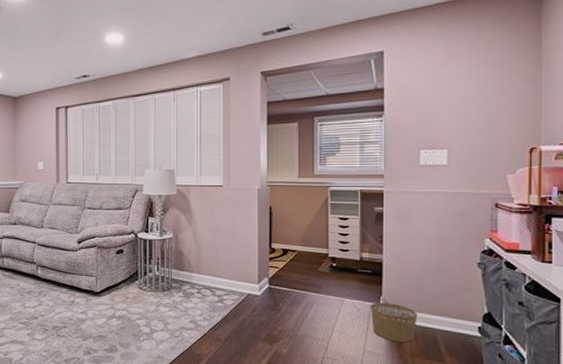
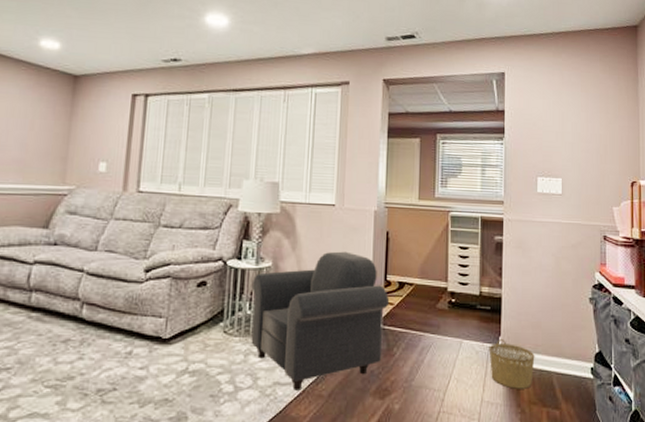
armchair: none [158,224,275,334] -> present [251,251,390,391]

